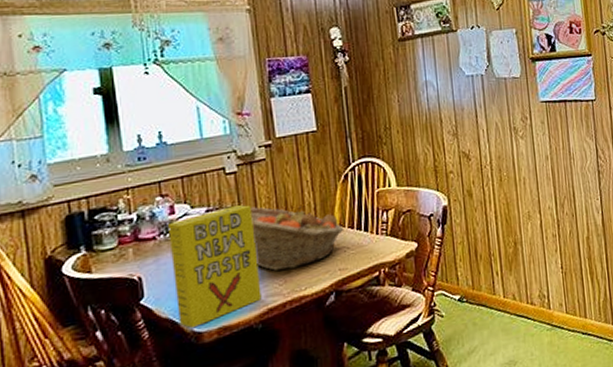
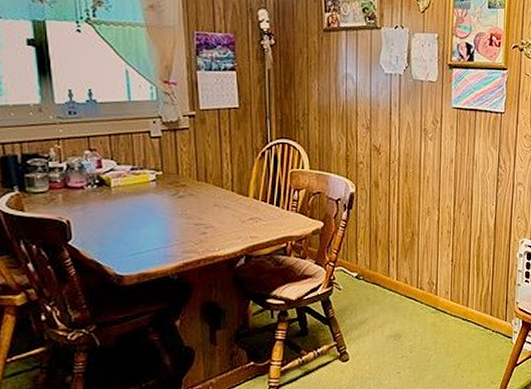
cereal box: present [168,205,262,329] -> none [96,168,179,272]
fruit basket: present [251,206,344,271] -> none [173,171,258,230]

